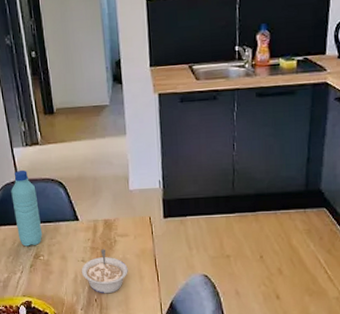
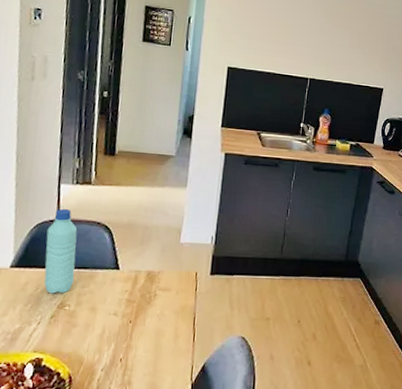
legume: present [81,249,128,294] -> none [110,303,164,353]

